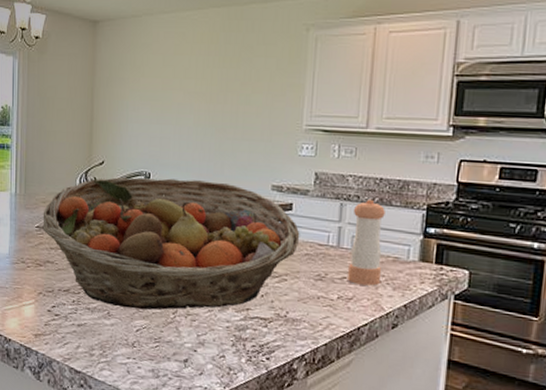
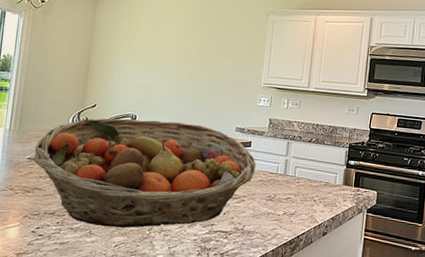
pepper shaker: present [348,199,385,286] -> none [291,139,320,204]

